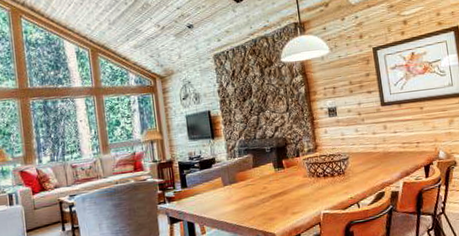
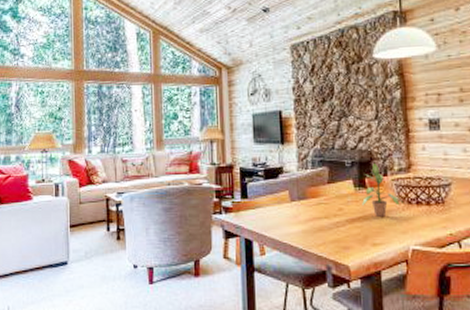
potted plant: none [281,146,313,191] -> present [362,162,403,217]

